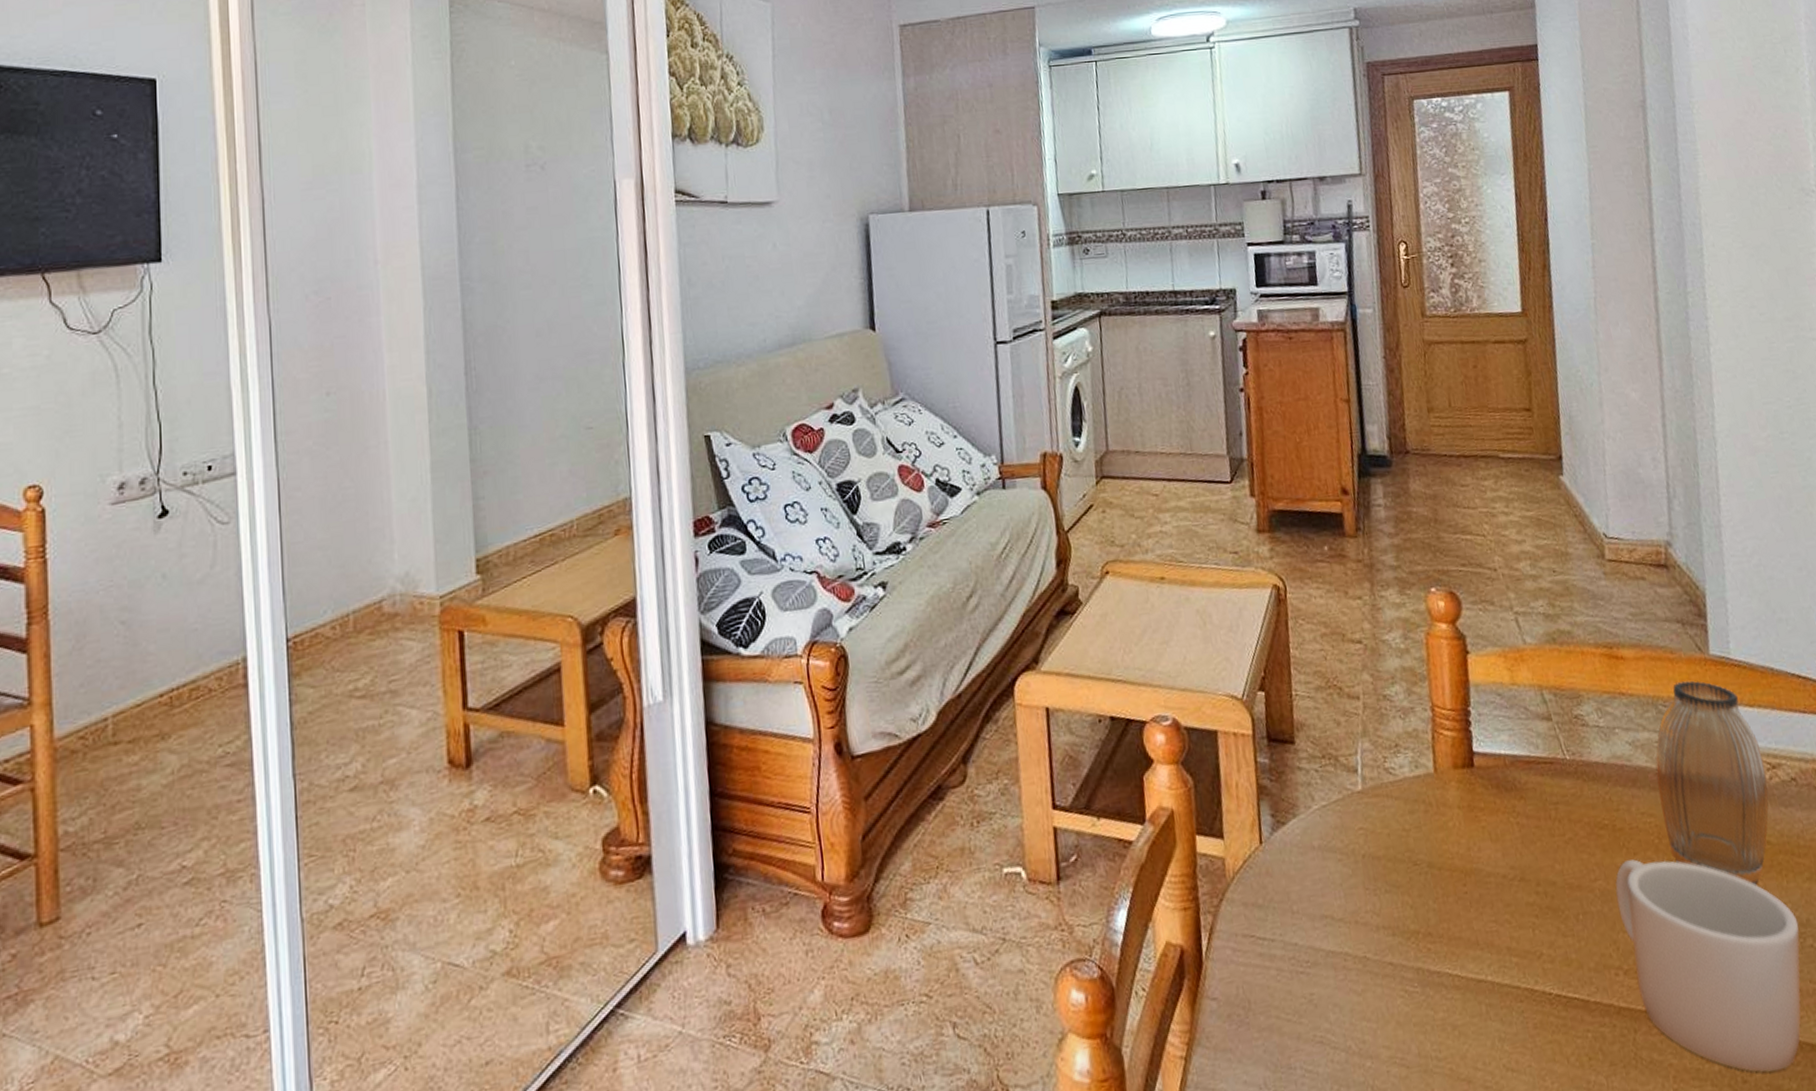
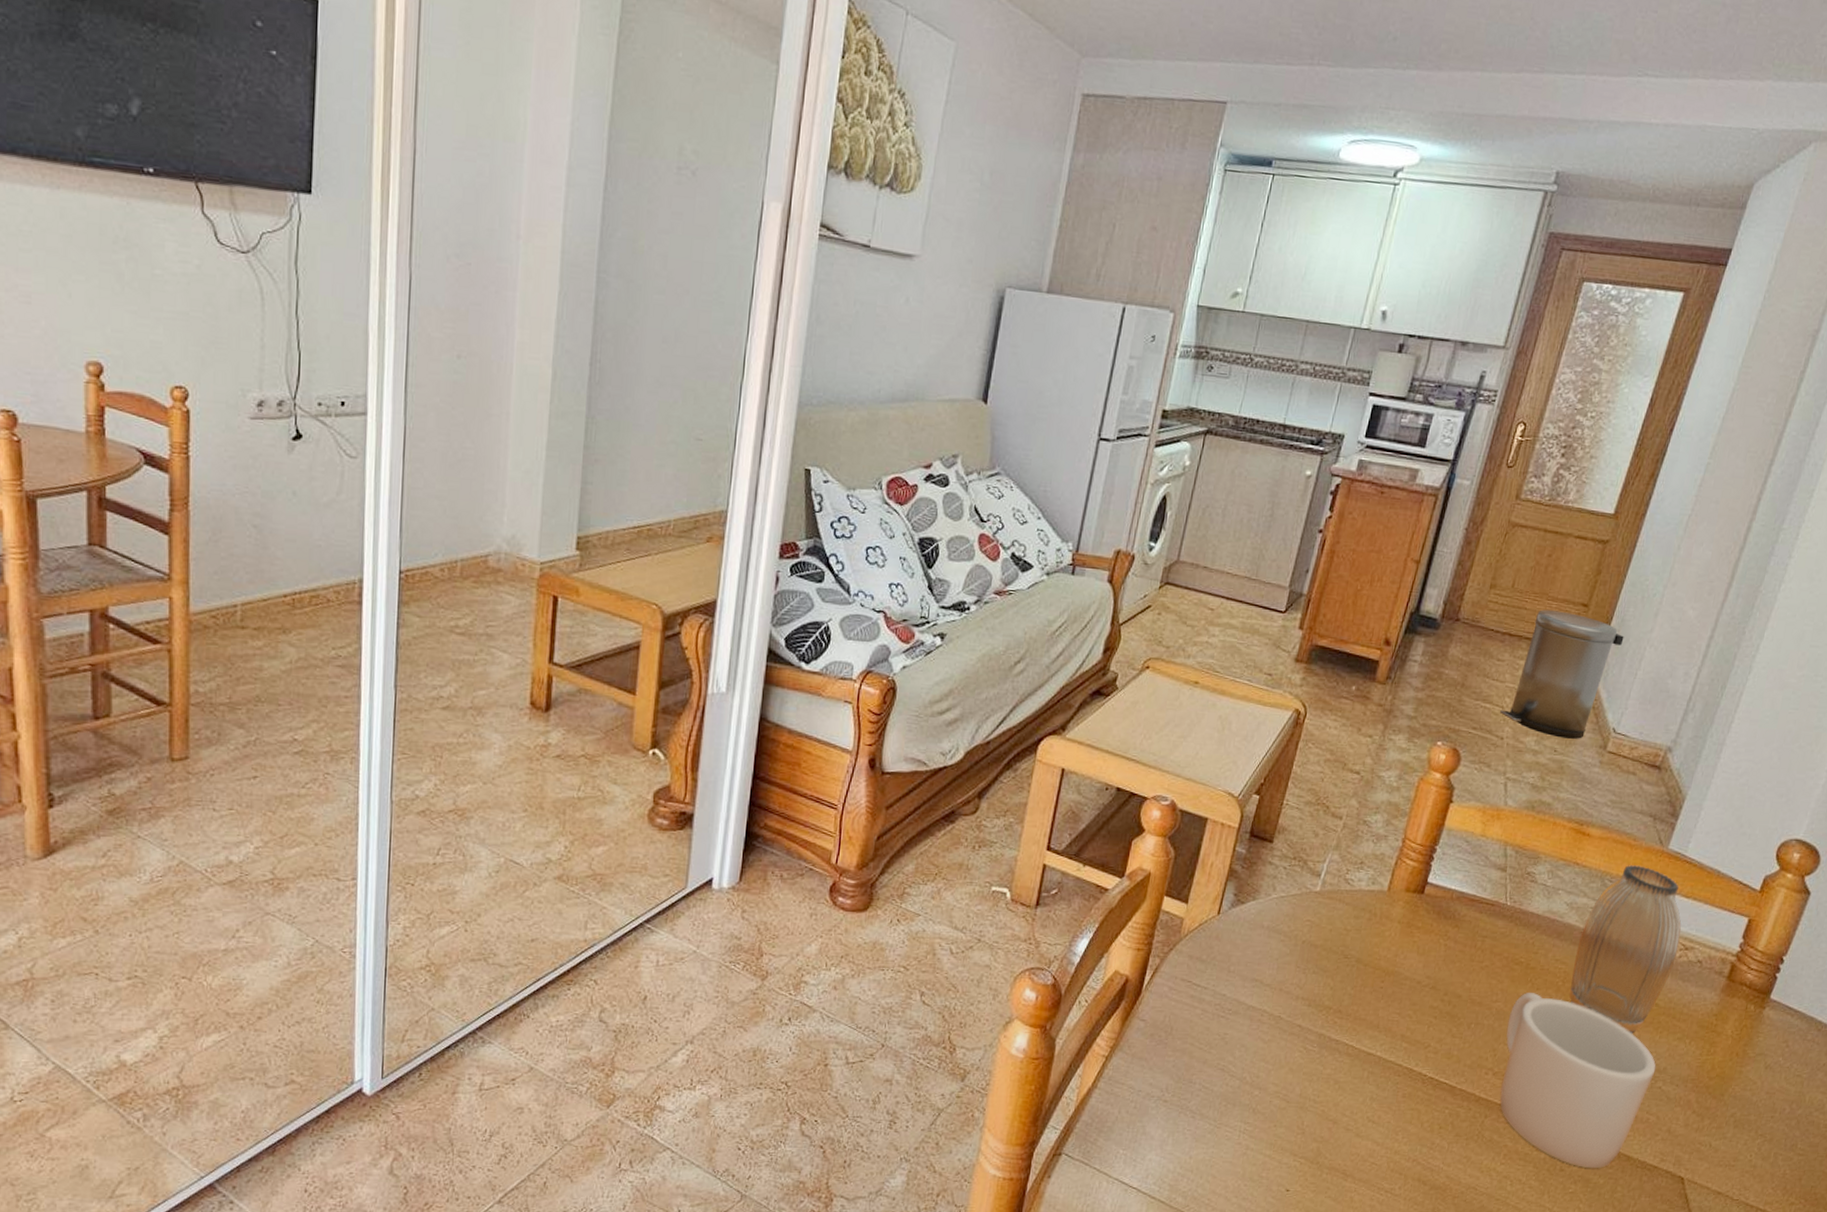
pedal bin: none [1483,420,1579,556] -> present [1500,609,1624,739]

